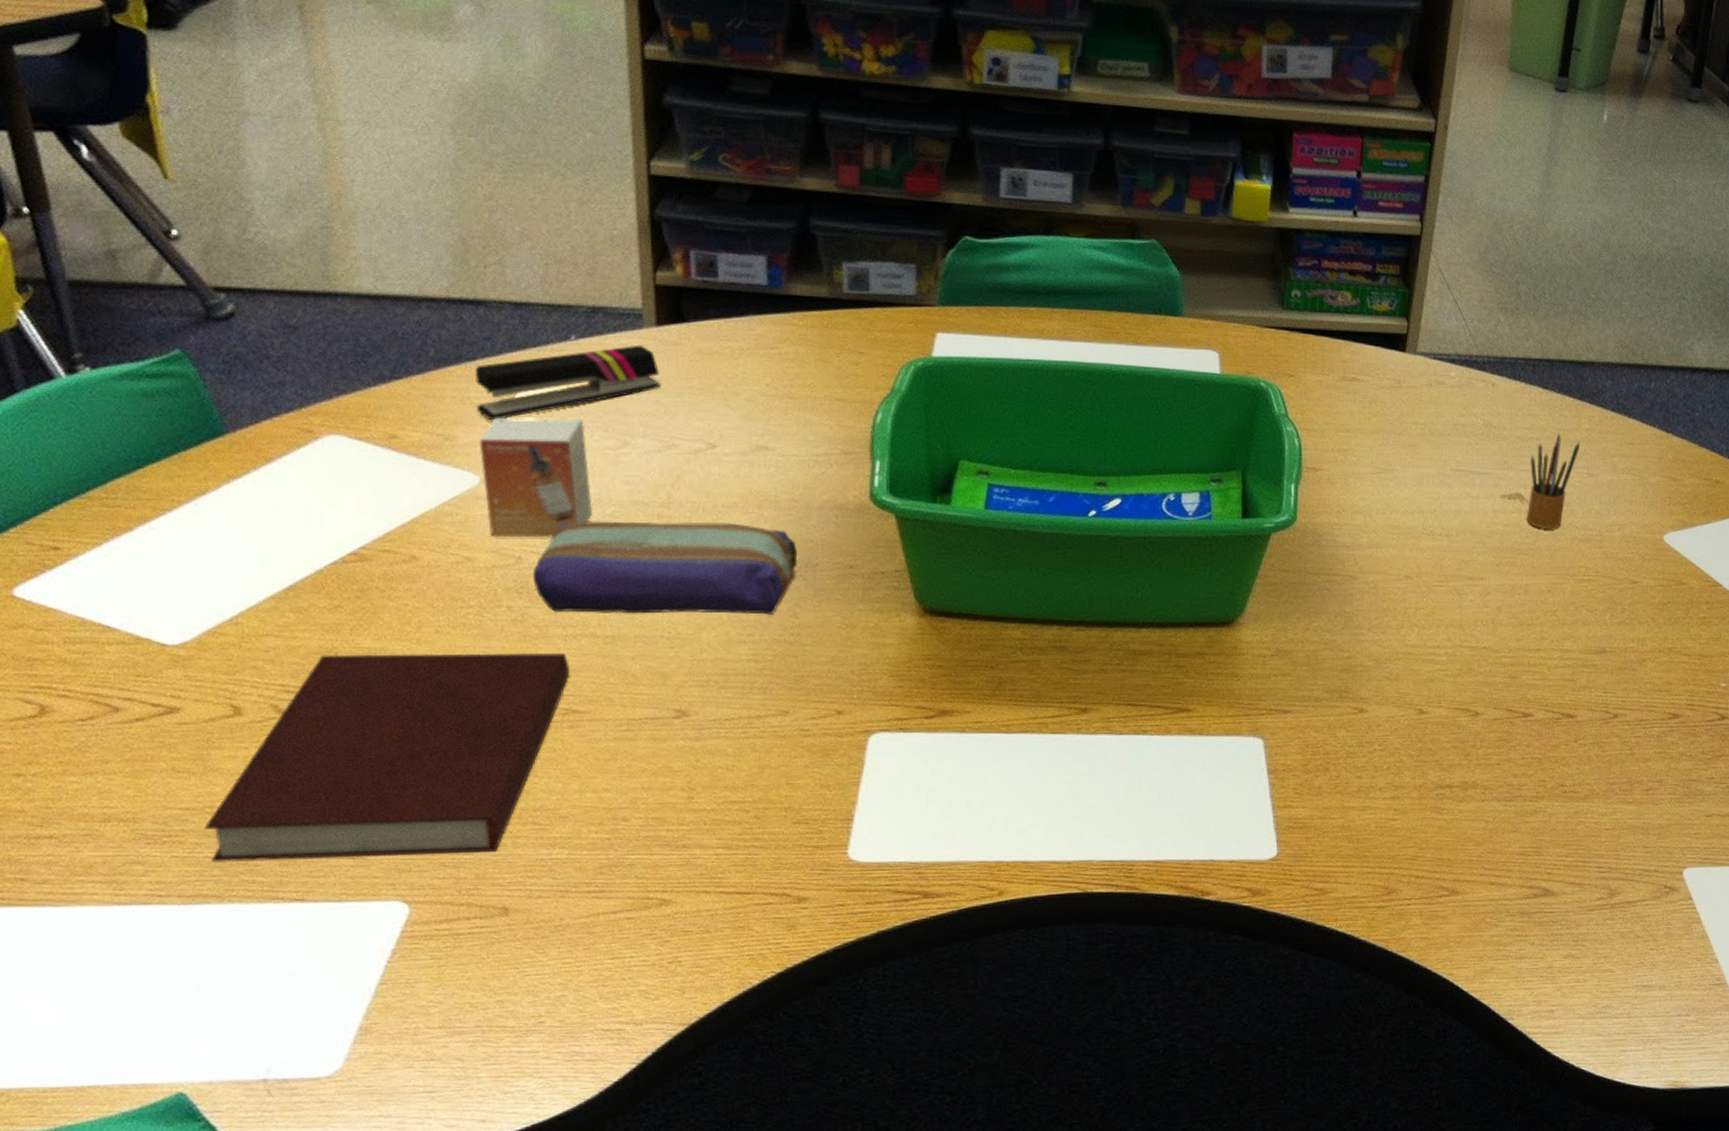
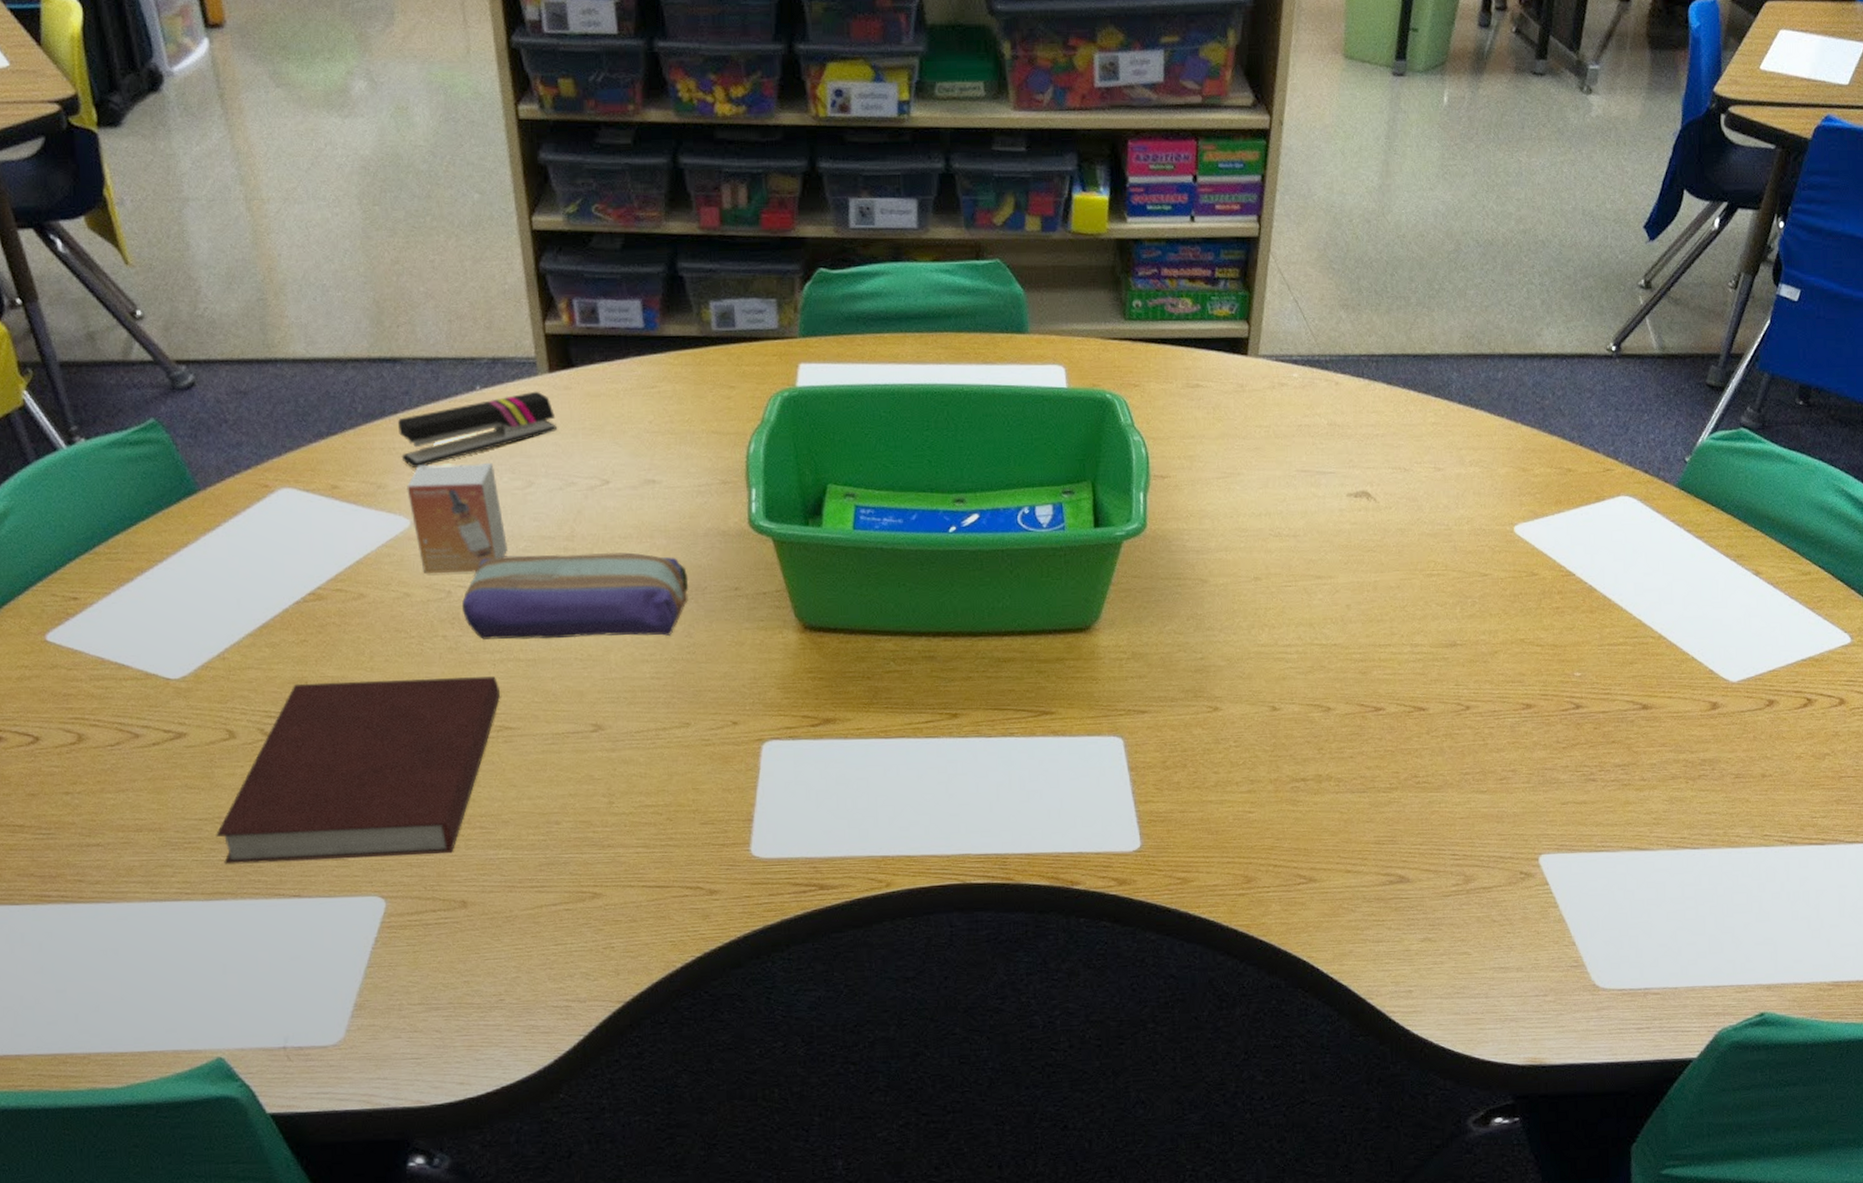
pencil box: present [1526,433,1581,529] -> none [1373,428,1427,525]

